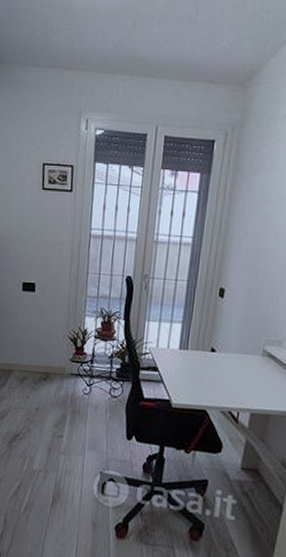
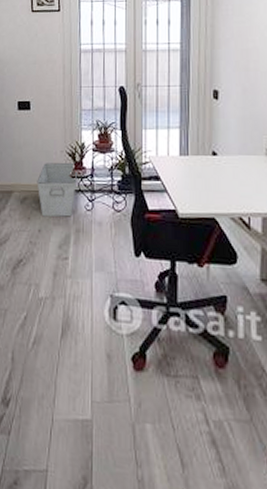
storage bin: none [37,345,79,399] -> present [37,162,78,217]

